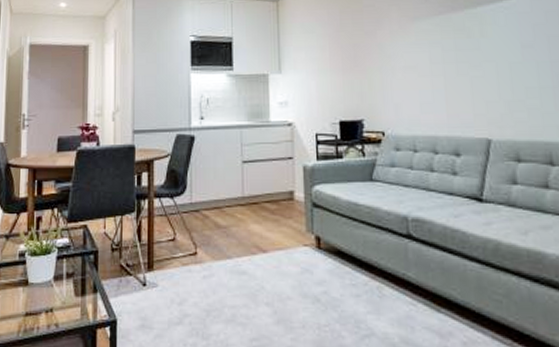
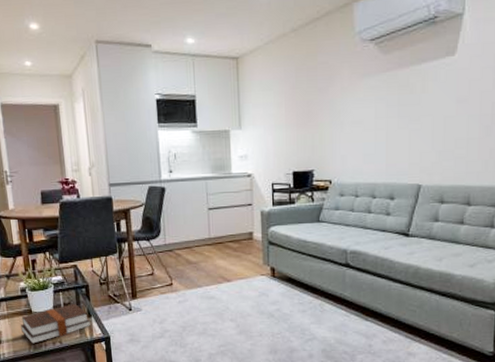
hardback book: none [11,273,96,326] -> present [20,303,91,344]

